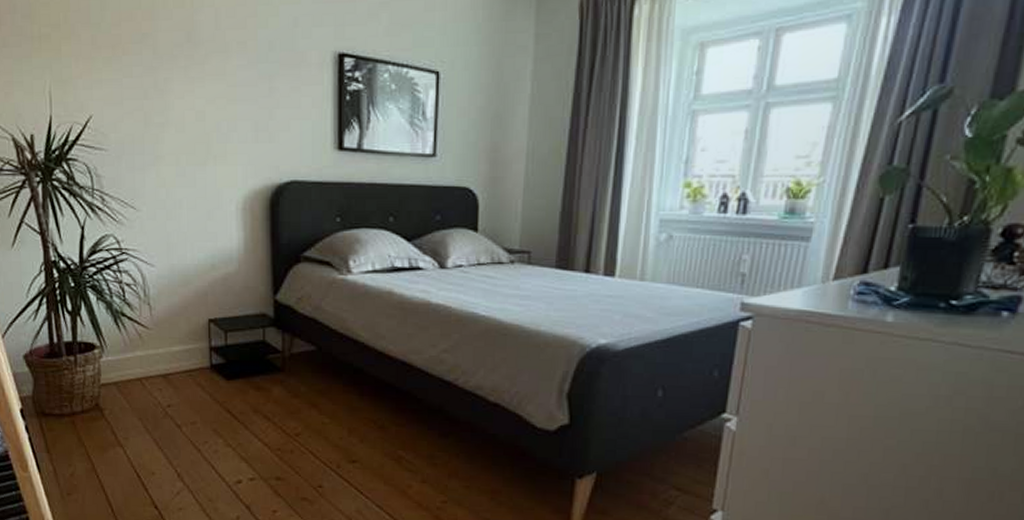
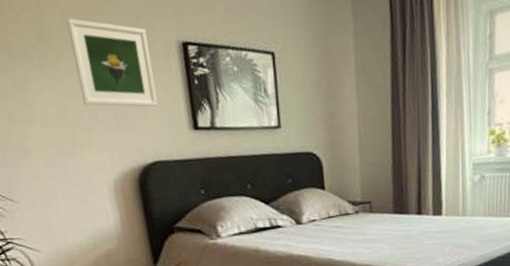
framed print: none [219,20,302,120] -> present [66,18,158,107]

